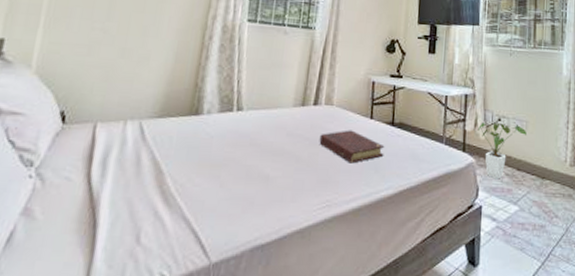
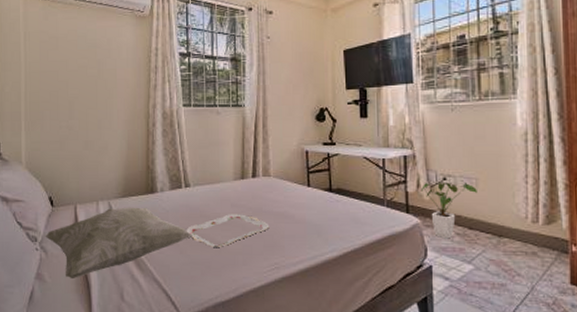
decorative pillow: none [45,129,238,215] -> present [45,207,192,278]
serving tray: none [230,143,326,181] -> present [186,214,270,247]
book: present [319,130,385,164] -> none [261,198,325,229]

